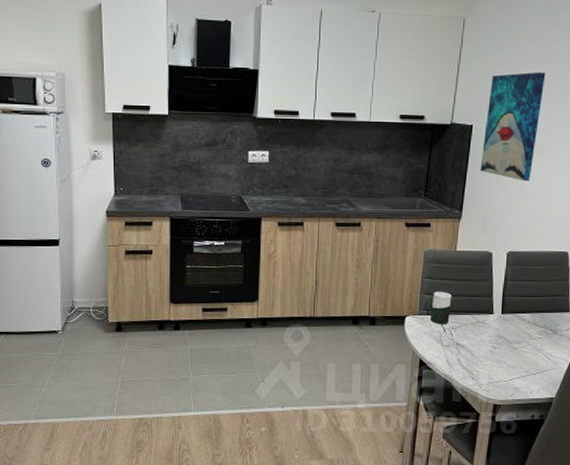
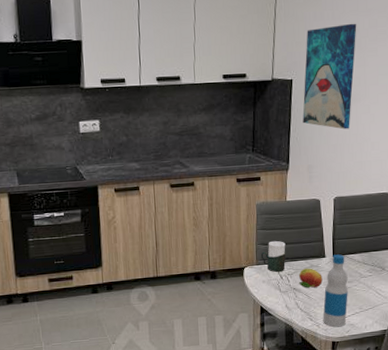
fruit: none [463,323,489,345] -> present [299,268,323,288]
bottle: none [485,312,516,390] -> present [323,254,348,327]

